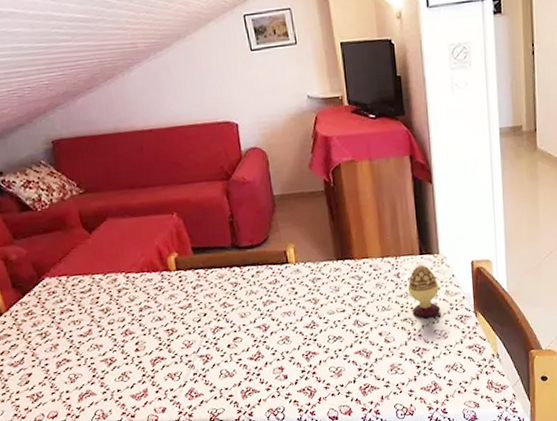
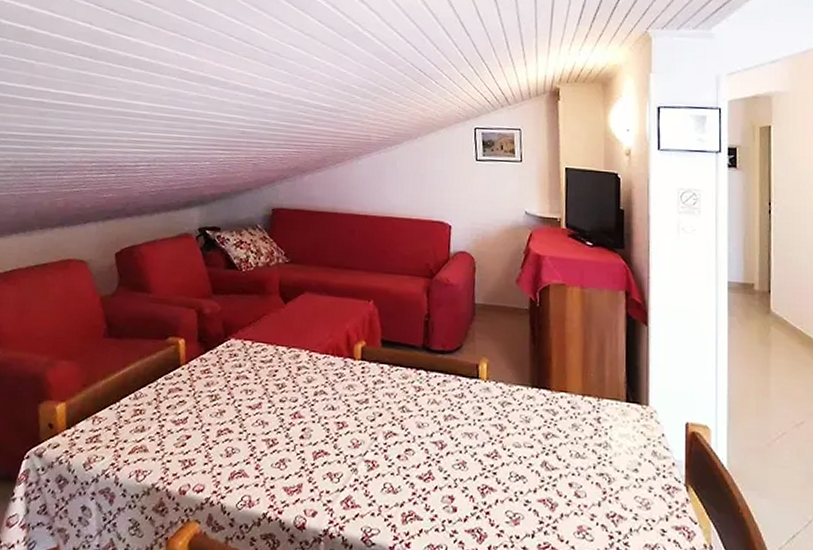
decorative egg: present [408,264,441,318] -> none [609,413,646,478]

